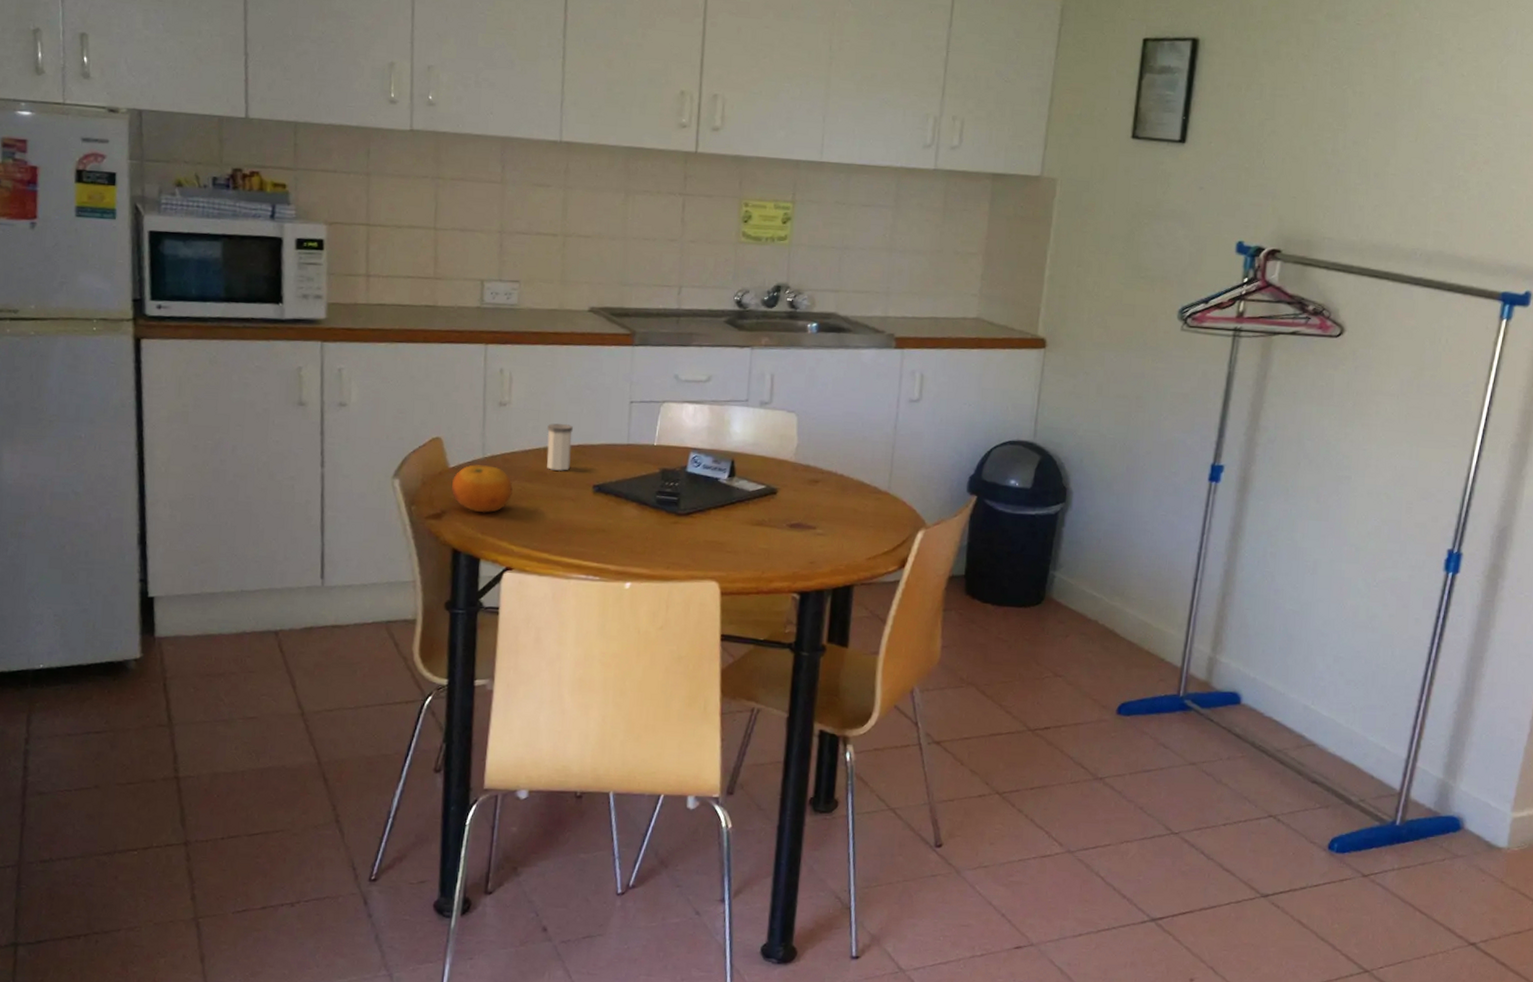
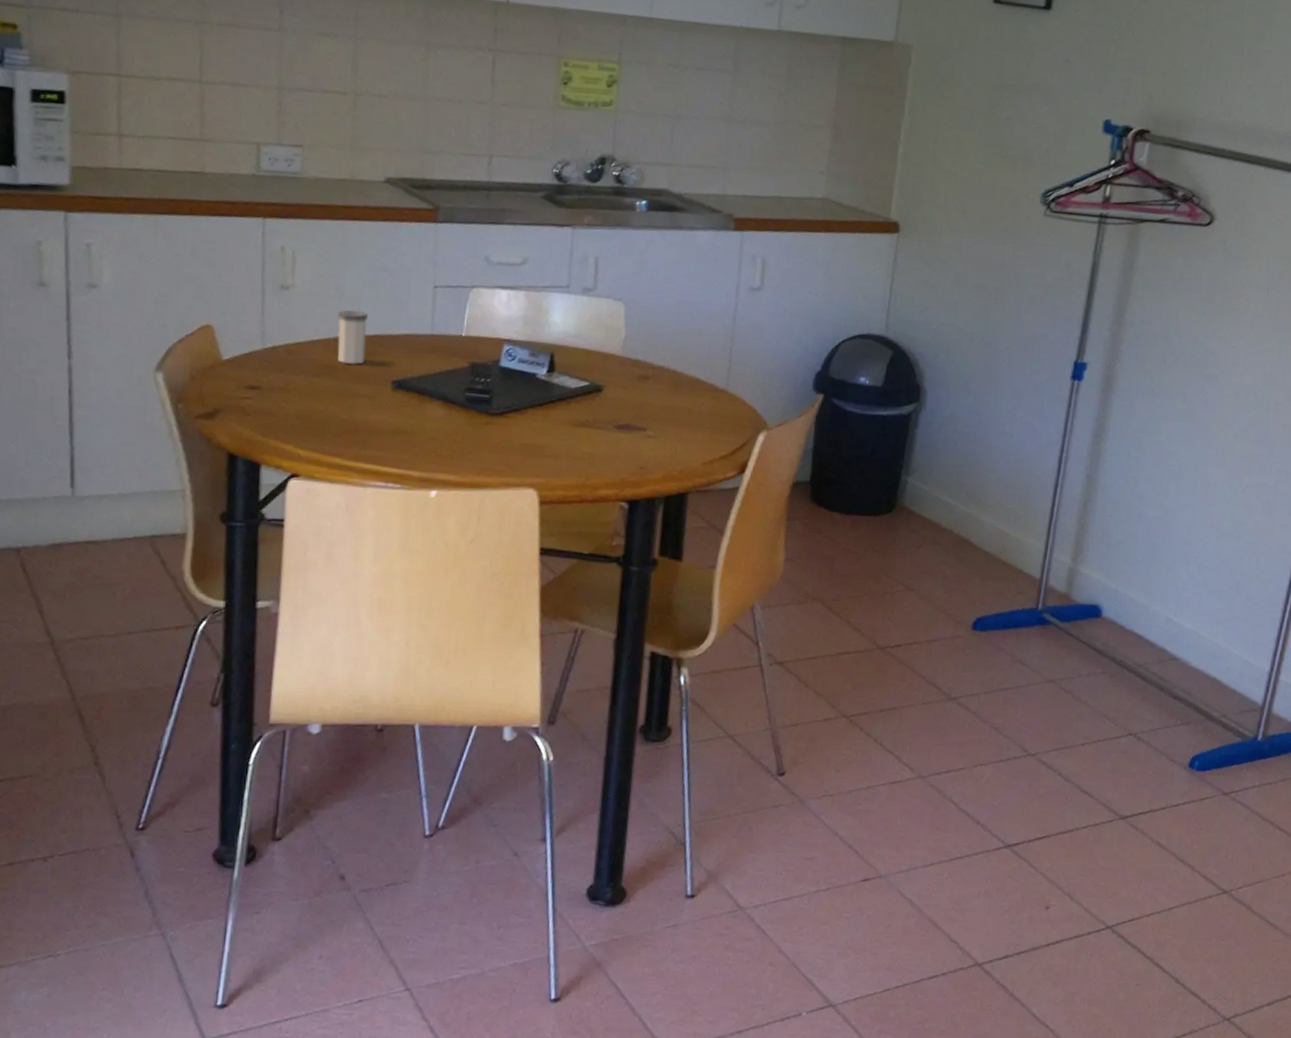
fruit: present [452,464,513,513] -> none [226,356,298,412]

